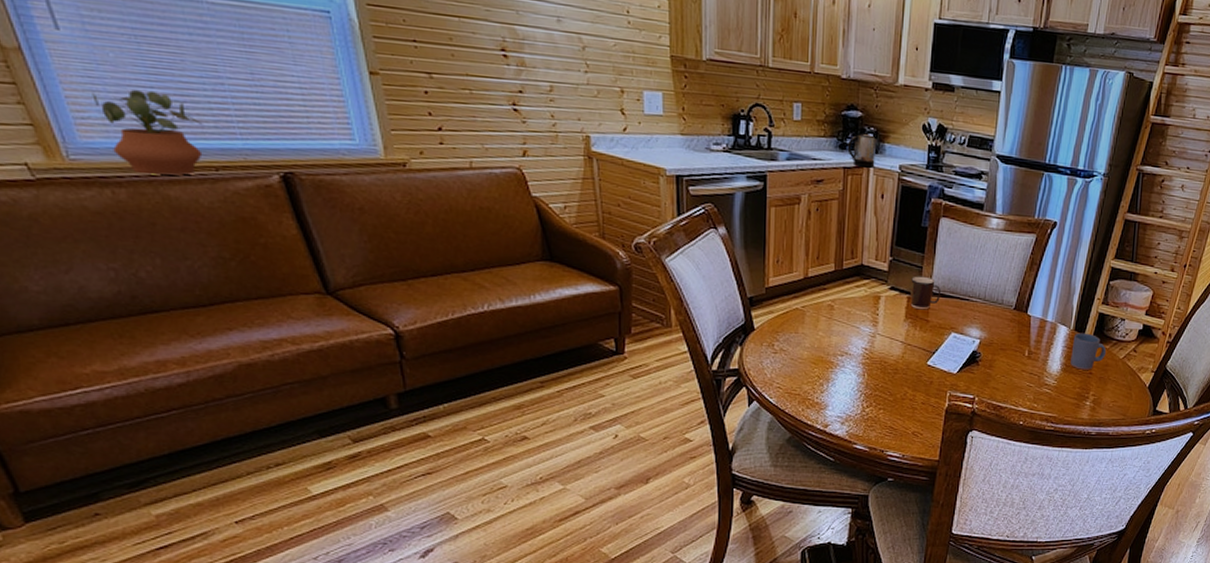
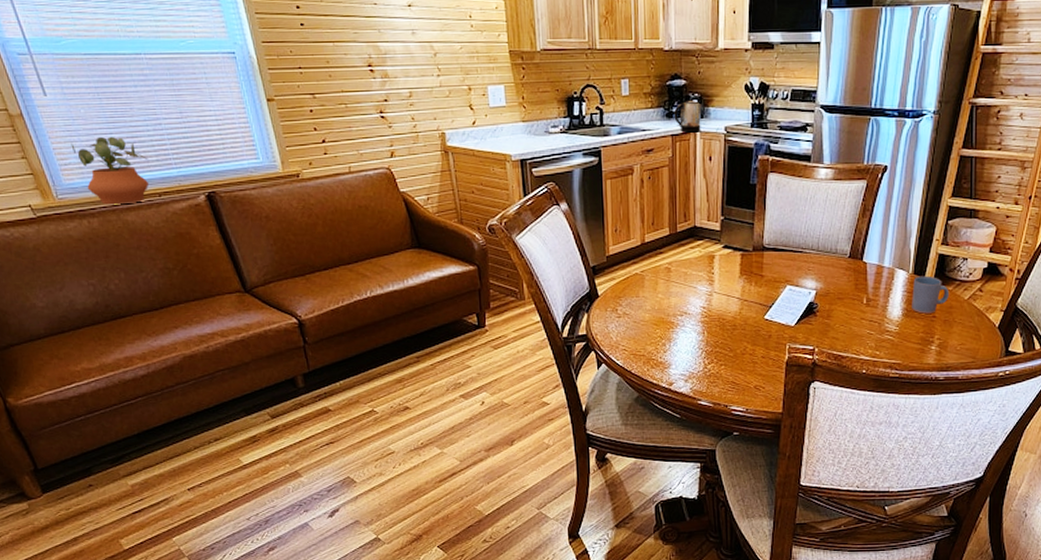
mug: present [910,276,941,310] -> none [743,232,774,266]

